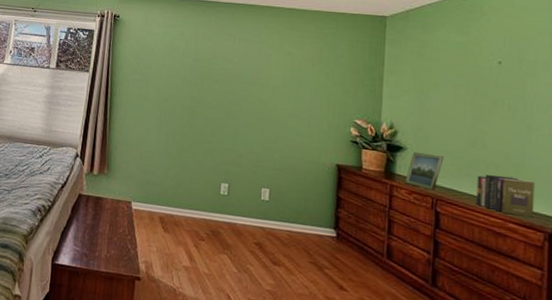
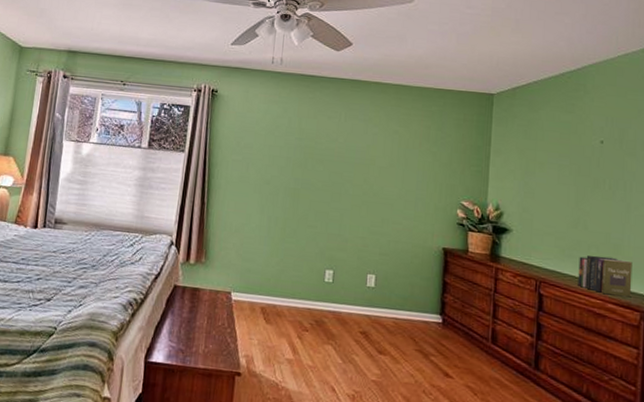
picture frame: present [404,151,444,191] -> none [509,233,548,273]

